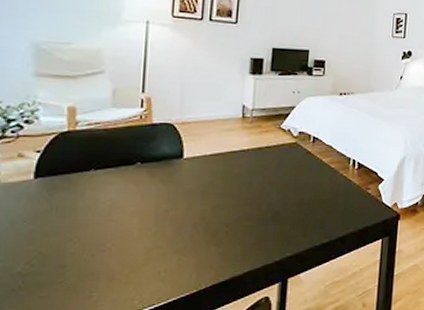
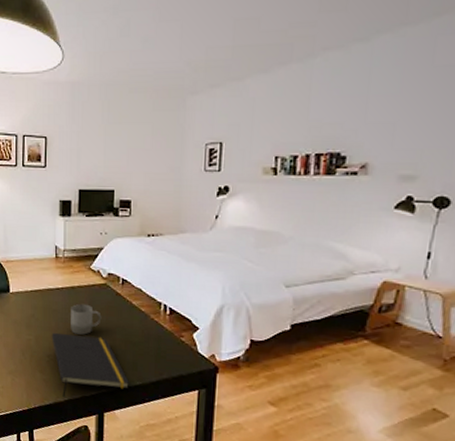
notepad: none [232,198,317,269] -> present [51,332,130,397]
cup: none [255,164,290,198] -> present [71,303,102,335]

